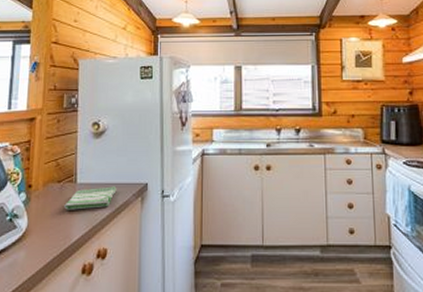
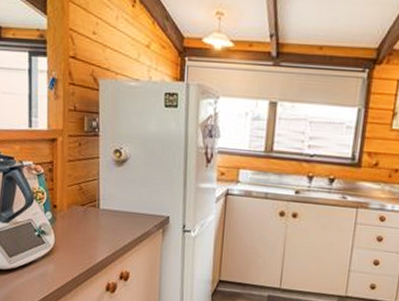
dish towel: present [64,186,117,210] -> none [88,215,139,235]

